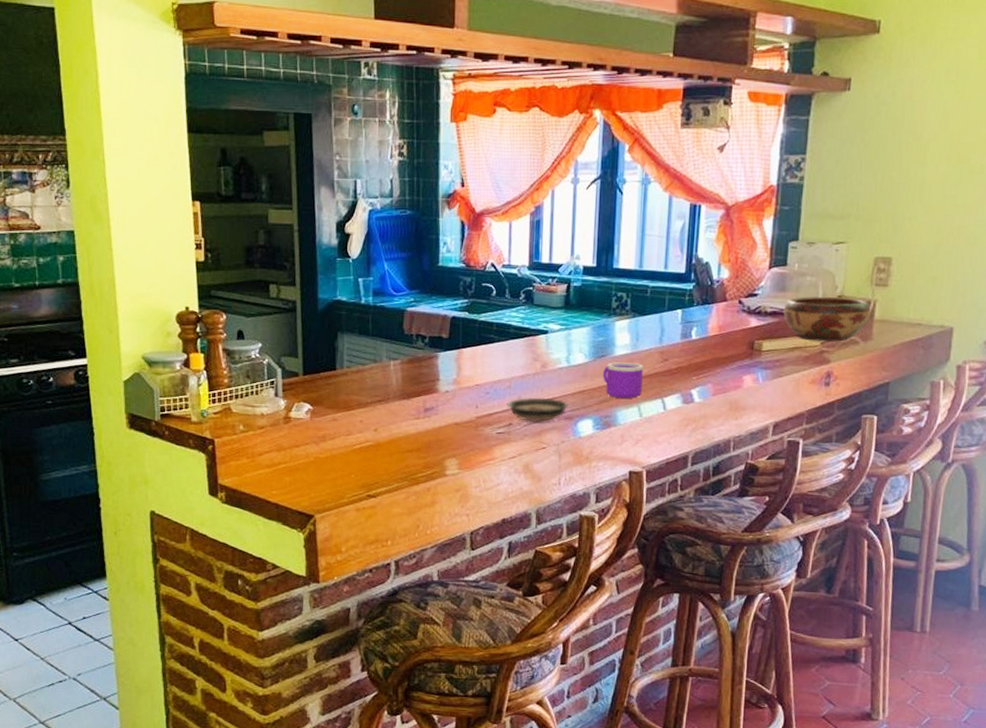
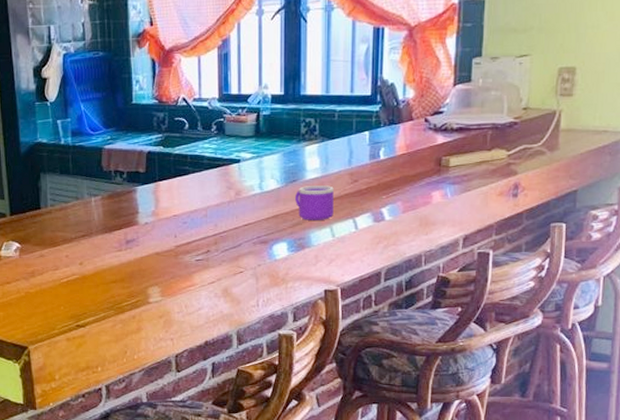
saucer: present [507,397,569,422] -> none [204,224,264,248]
decorative bowl: present [783,296,871,342] -> none [469,110,557,154]

